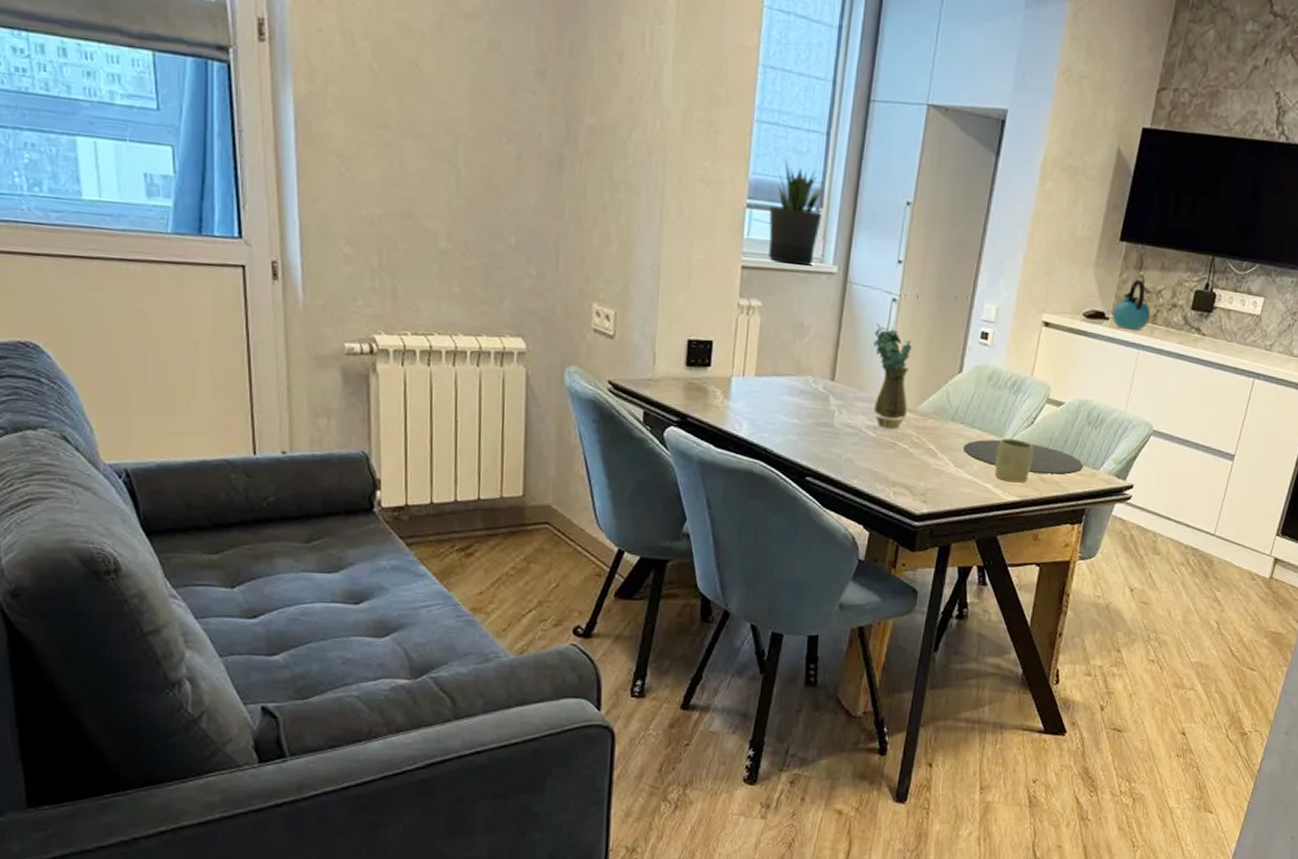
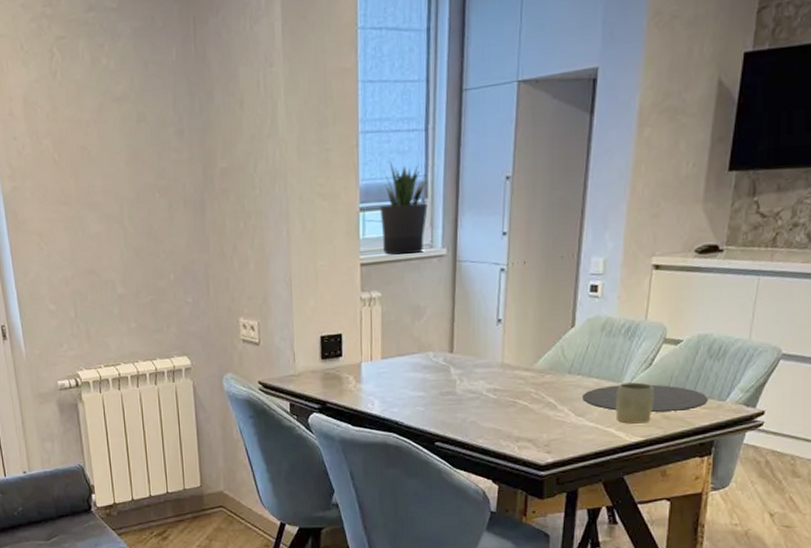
vase: present [873,323,912,430] -> none [487,294,525,390]
kettle: present [1112,279,1151,330] -> none [727,205,770,258]

